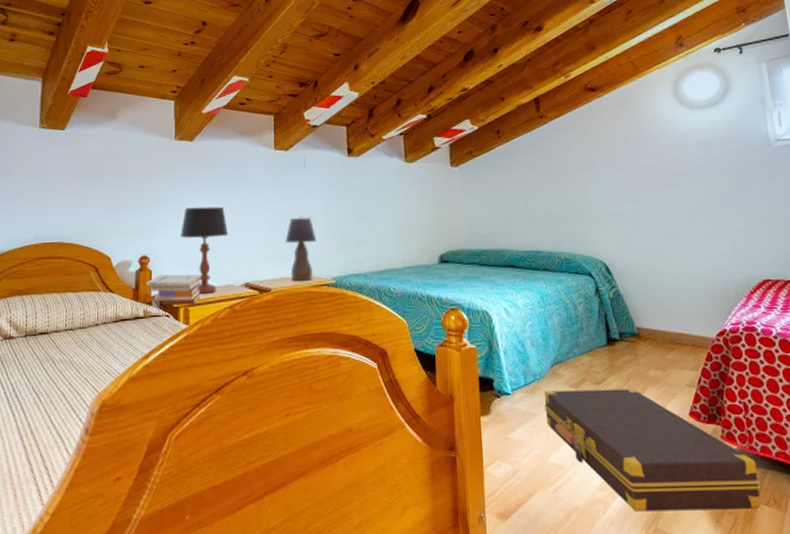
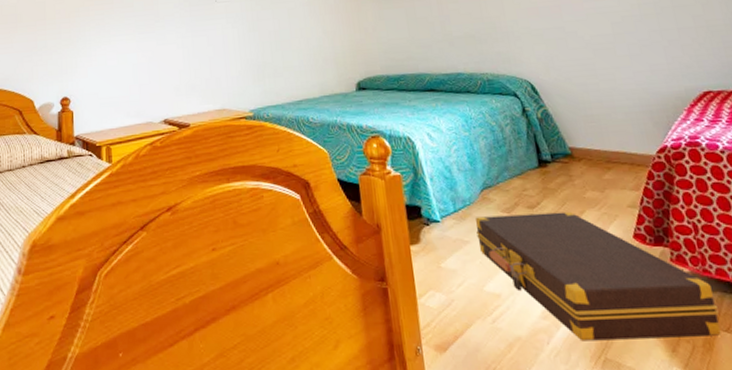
books: present [145,274,200,306] -> none [67,113,121,145]
table lamp: present [181,206,228,295] -> none [99,45,144,133]
table lamp: present [285,217,317,281] -> none [201,51,232,115]

